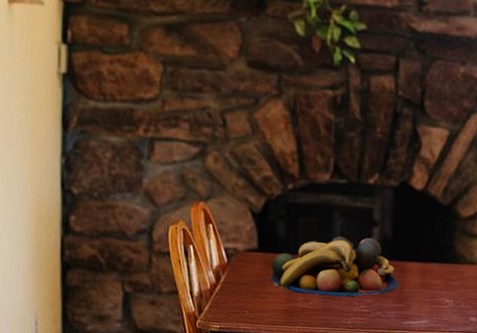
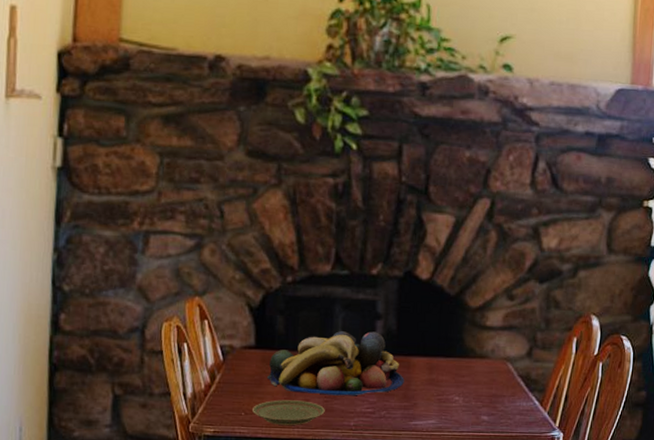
plate: none [256,299,324,324] -> present [252,400,325,426]

